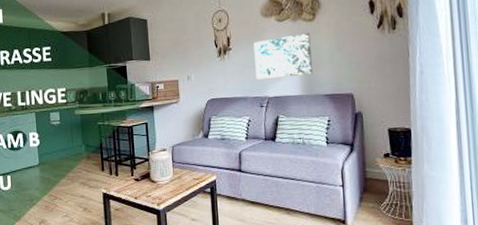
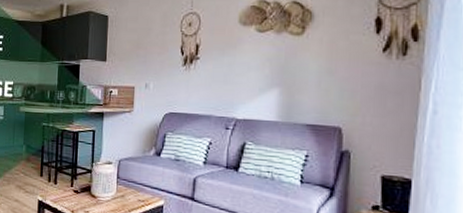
wall art: present [253,33,313,80] -> none [224,49,296,98]

